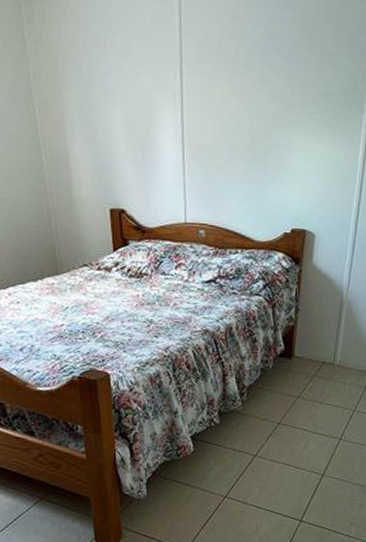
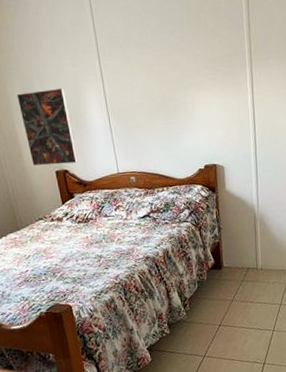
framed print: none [73,102,139,202] -> present [16,87,78,167]

